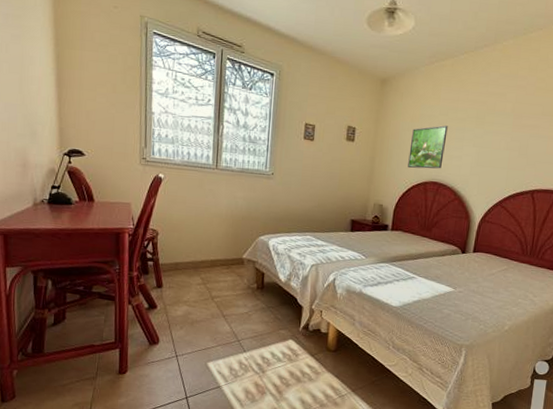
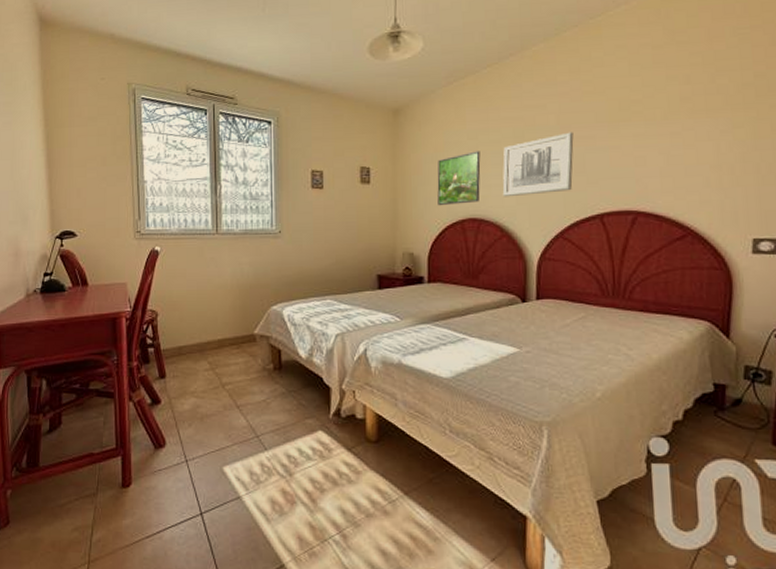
wall art: none [460,120,523,169] -> present [502,132,574,197]

